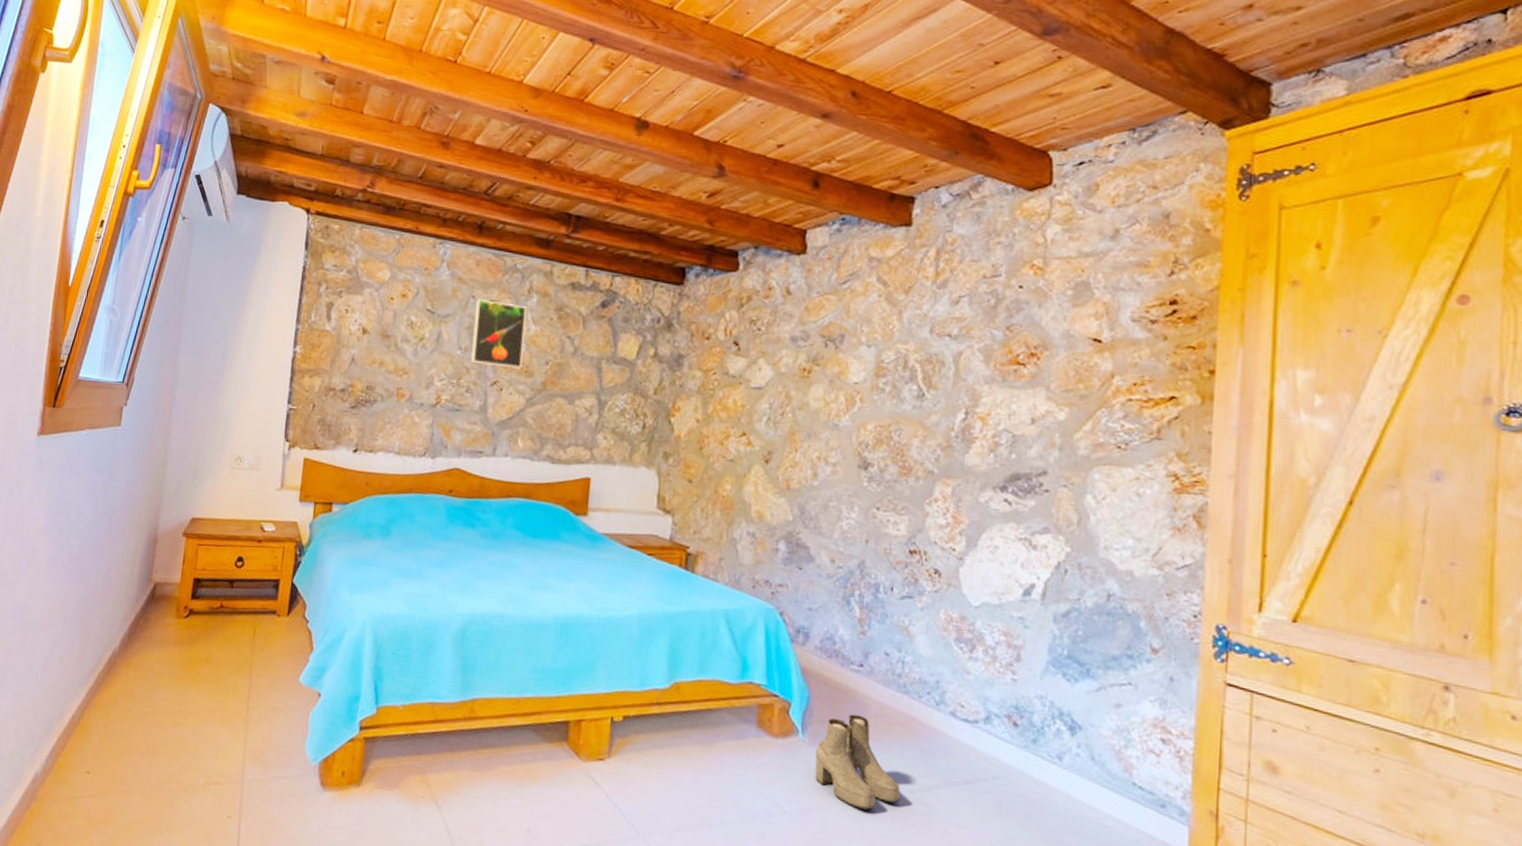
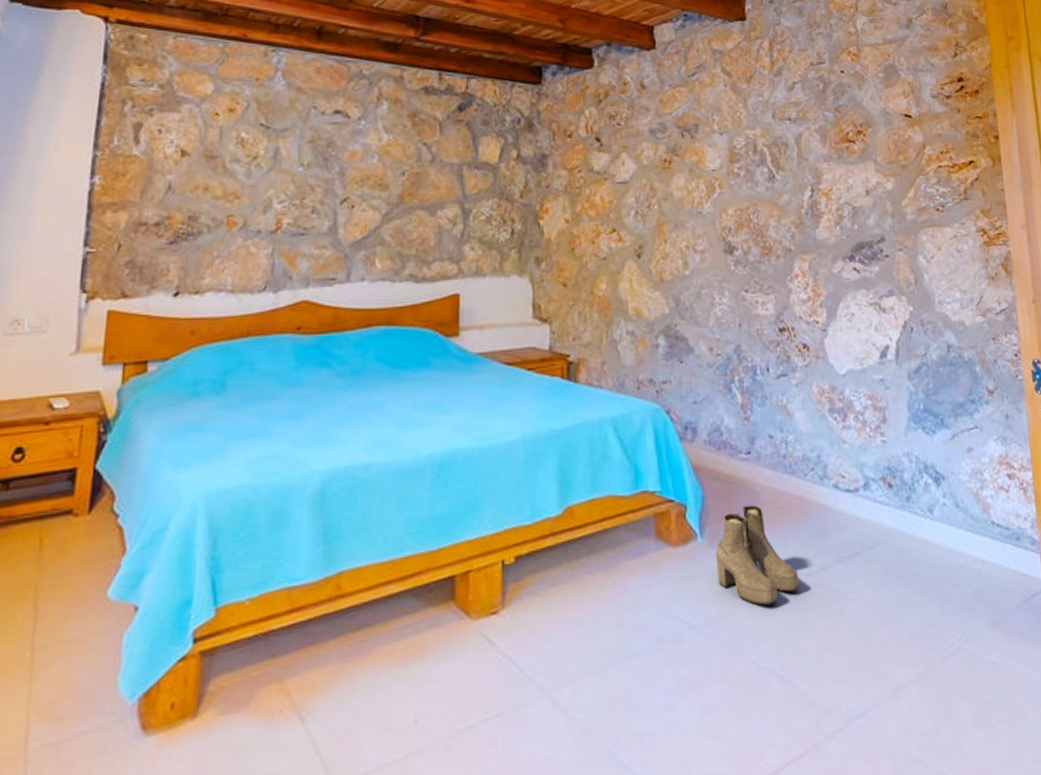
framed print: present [471,299,527,369] -> none [316,110,377,182]

